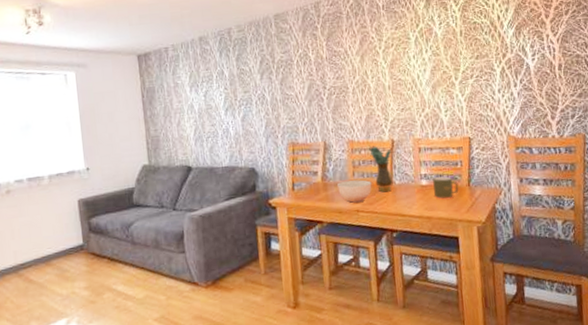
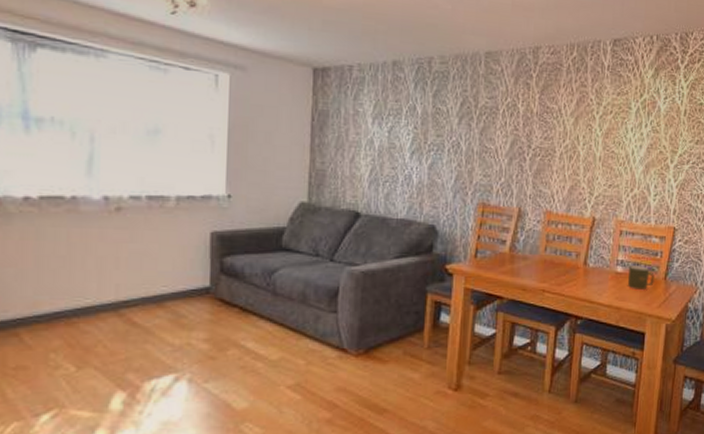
bowl: present [336,179,372,203] -> none [525,255,564,281]
vase: present [369,145,393,193] -> none [567,220,590,274]

